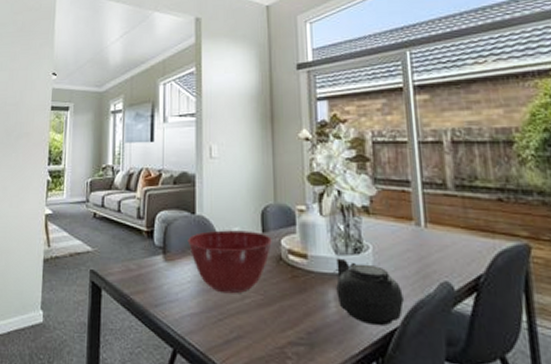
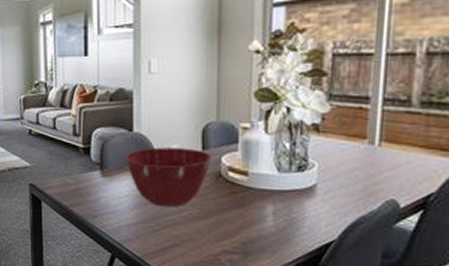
teapot: present [332,258,404,327] -> none [273,175,345,239]

